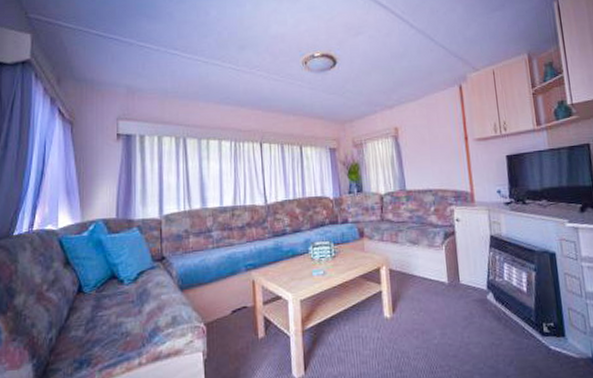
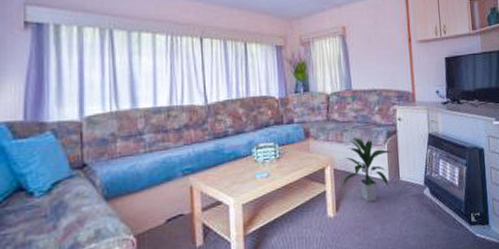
indoor plant: none [398,237,450,304] -> present [342,137,392,202]

